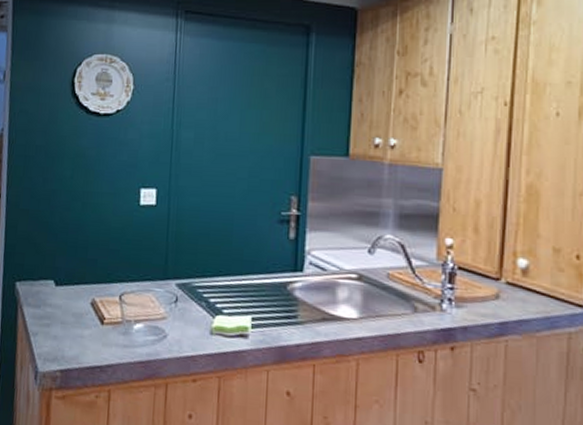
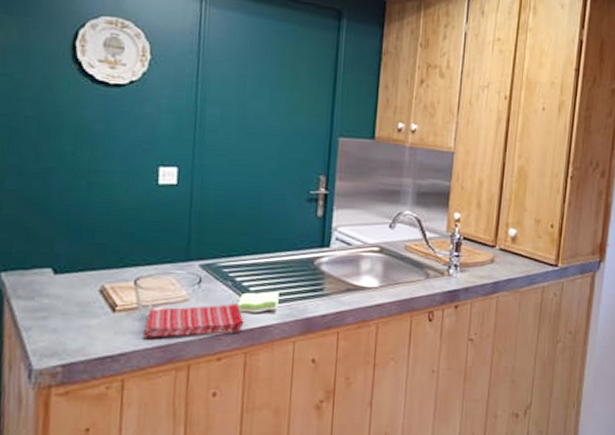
dish towel: none [126,323,218,356] -> present [142,303,244,338]

